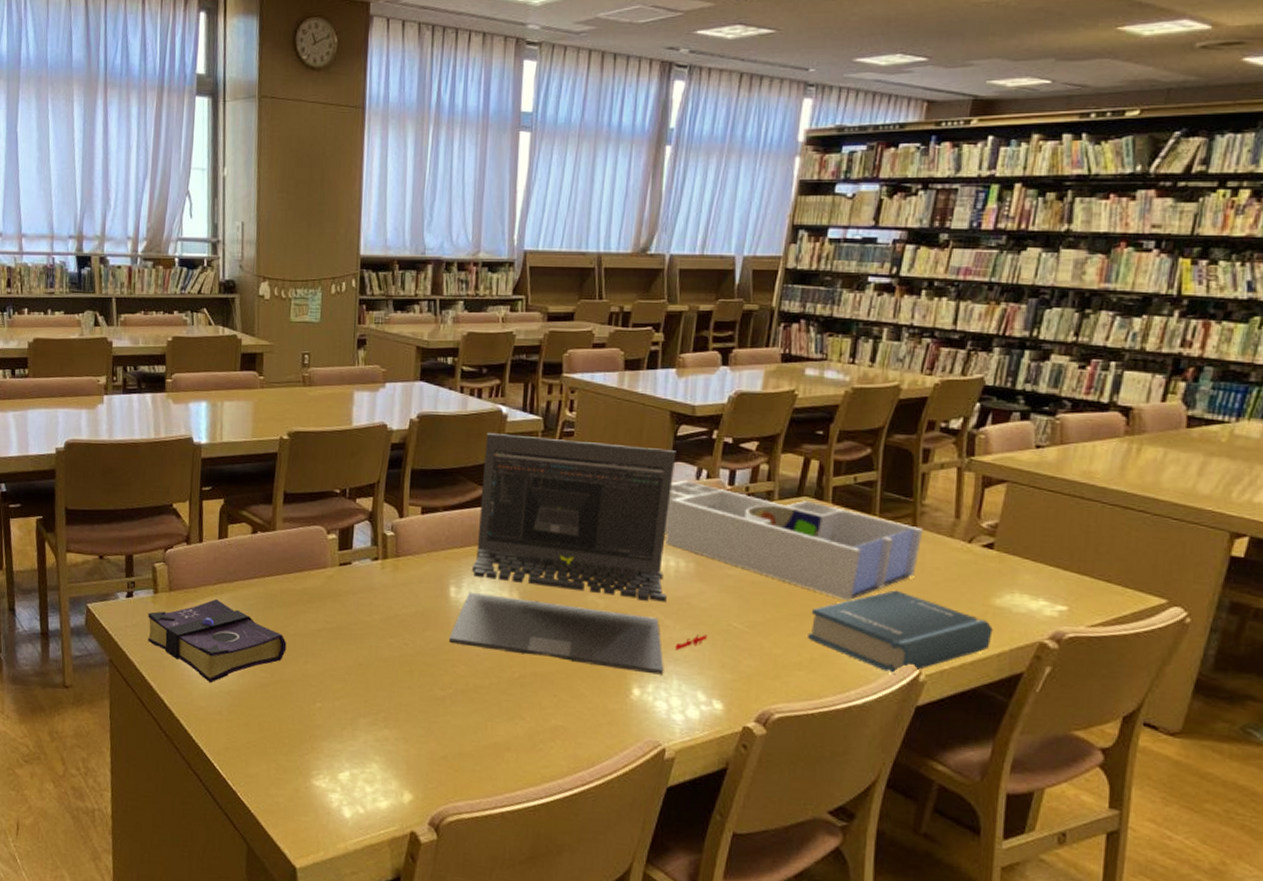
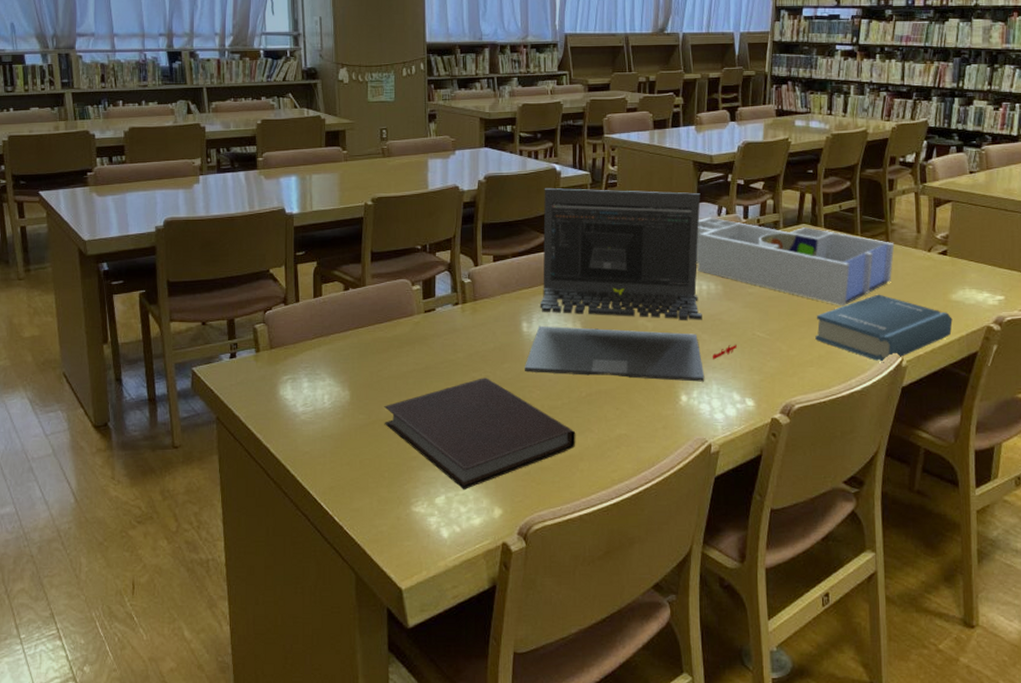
book: present [148,598,287,683] -> none [251,352,381,430]
notebook: none [287,645,504,768] -> present [384,378,576,489]

